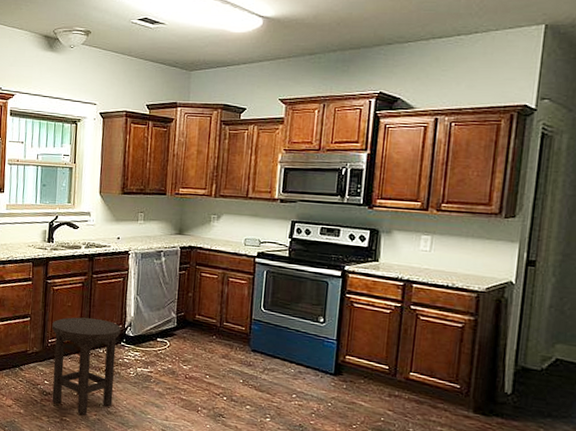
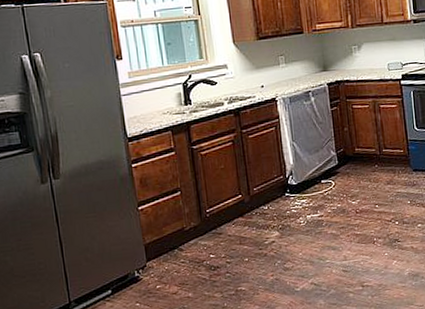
stool: present [51,317,121,416] -> none [207,174,288,280]

